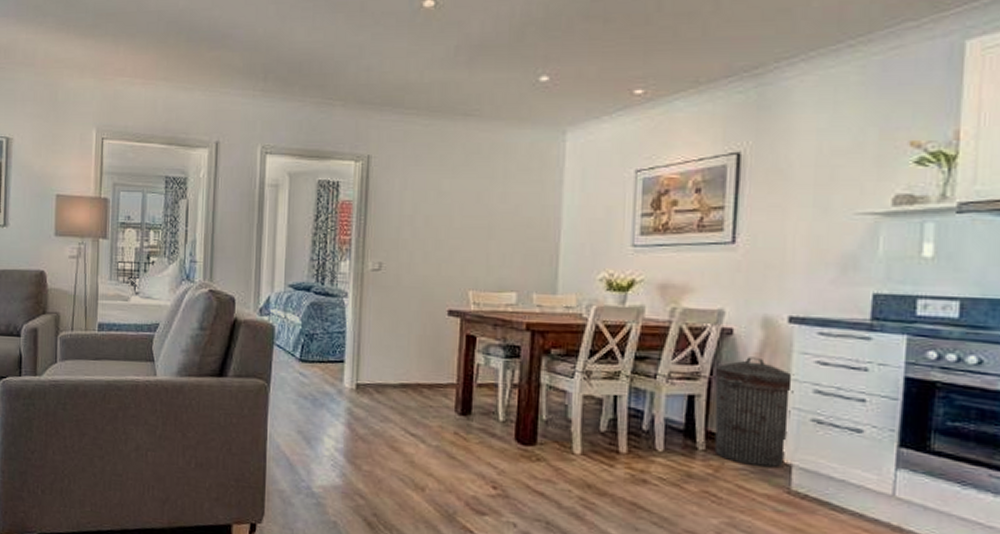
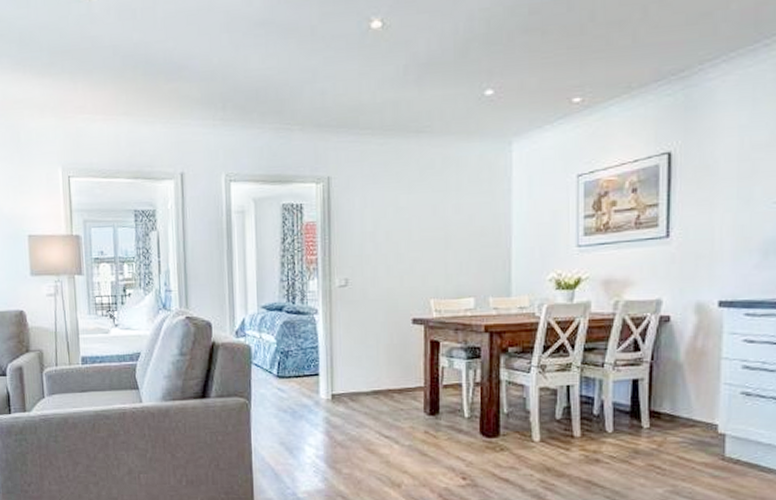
trash can: present [714,357,794,469] -> none [656,340,725,439]

